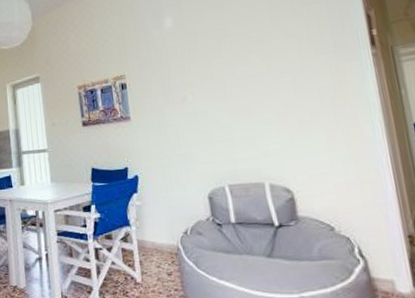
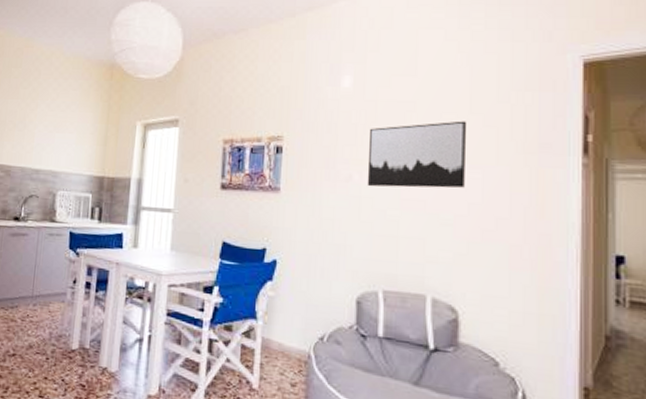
wall art: none [194,36,279,103] -> present [367,120,467,188]

